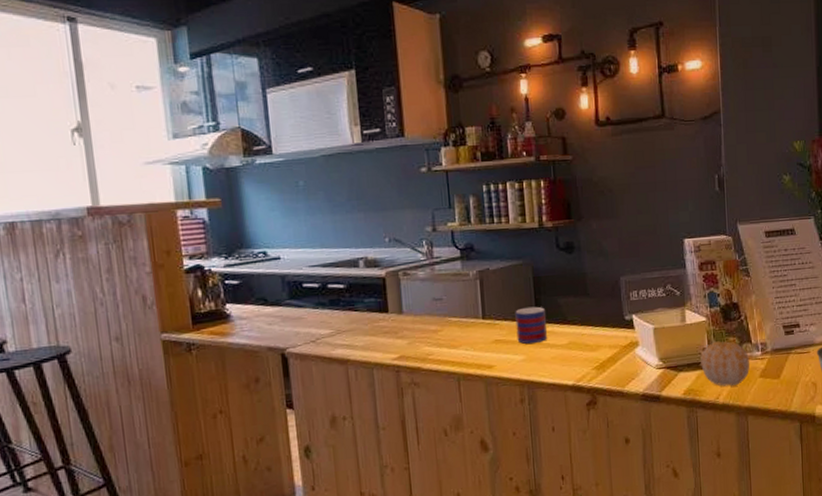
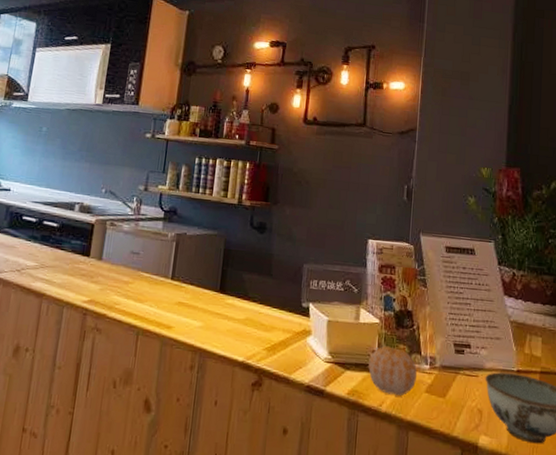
mug: present [515,306,548,344] -> none [198,276,229,313]

